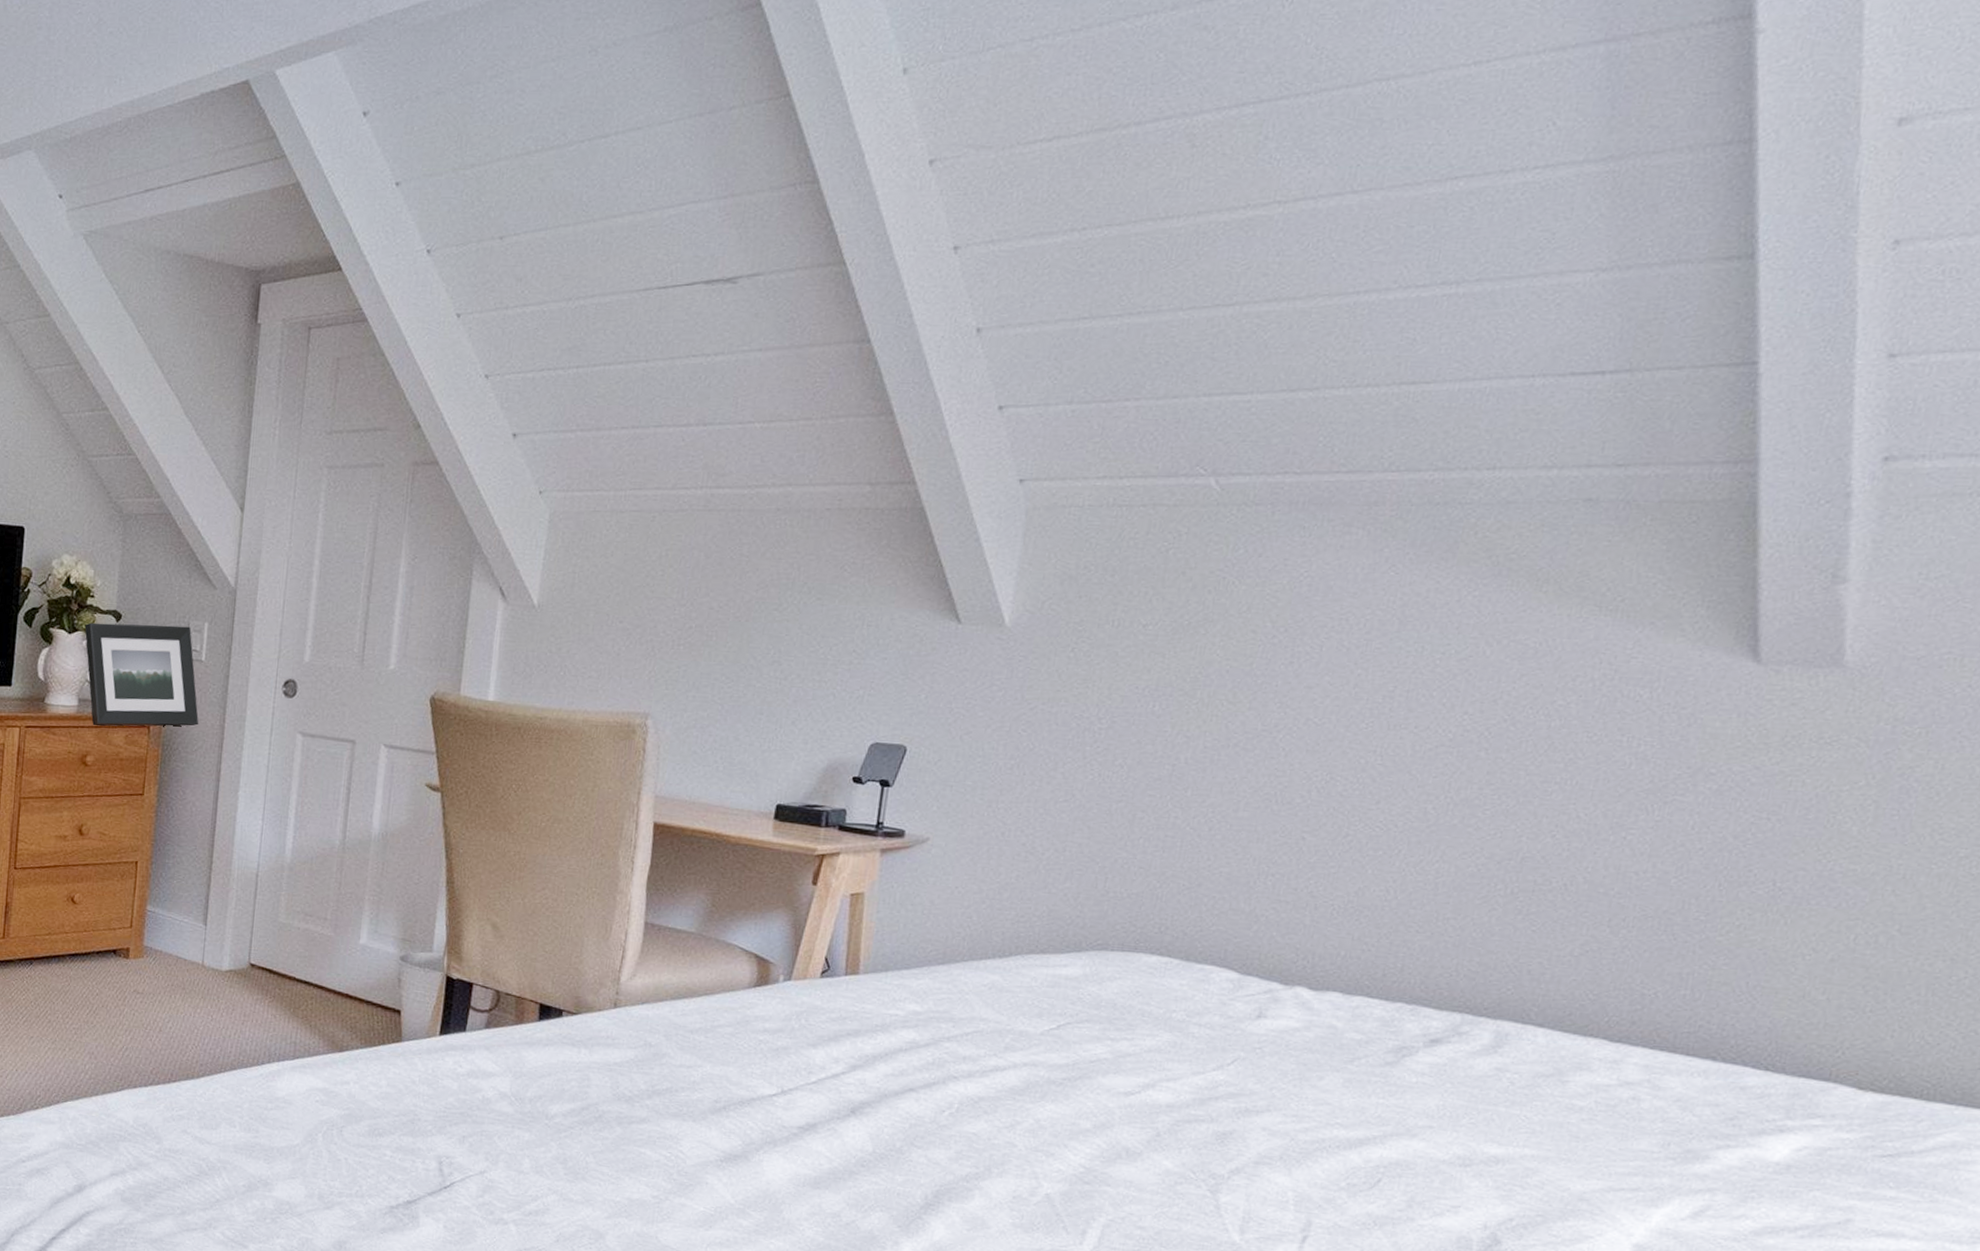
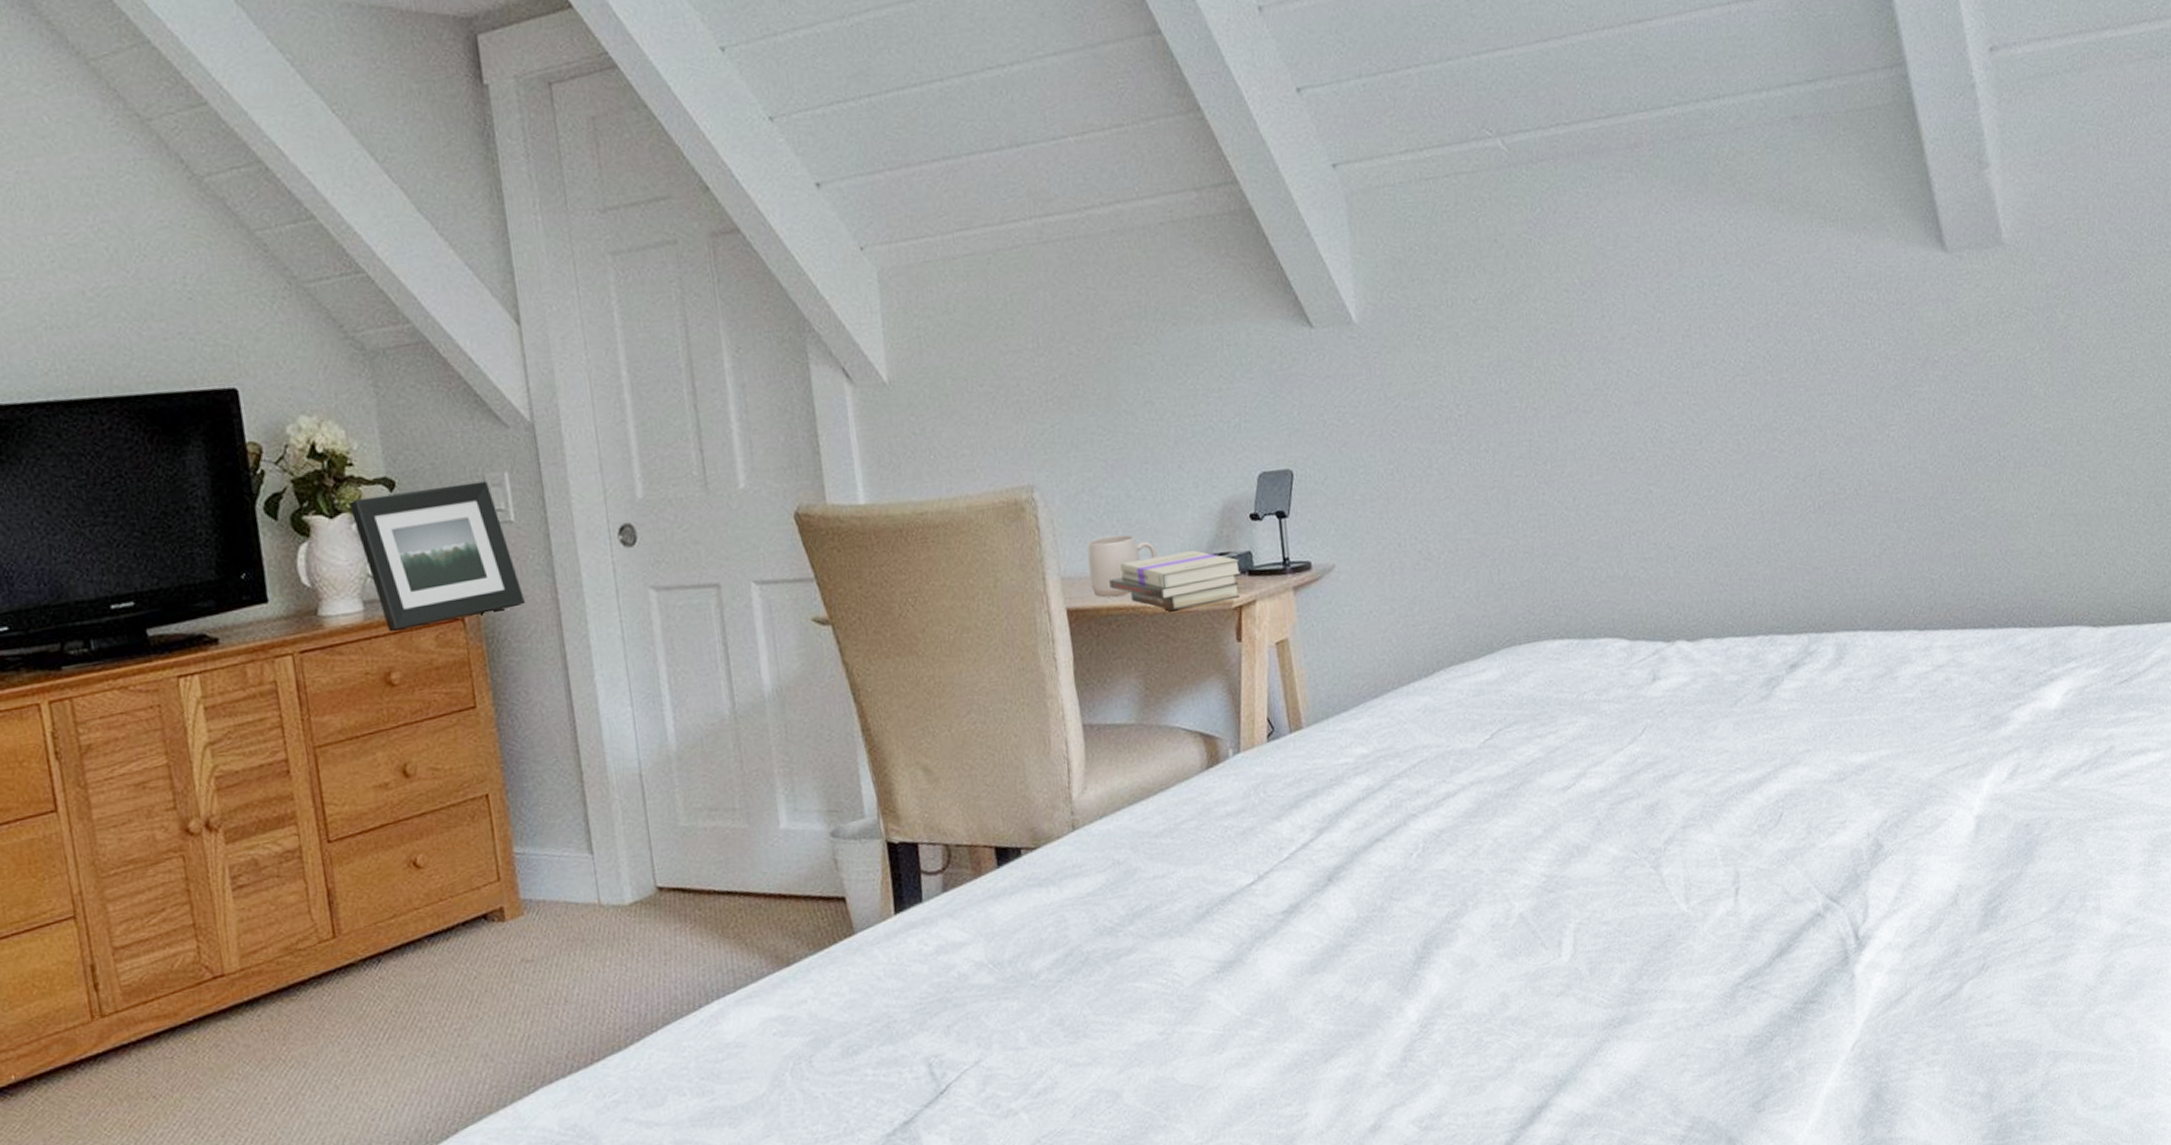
mug: none [682,768,753,822] -> present [1087,534,1158,598]
books: none [699,794,832,848] -> present [1109,550,1240,612]

